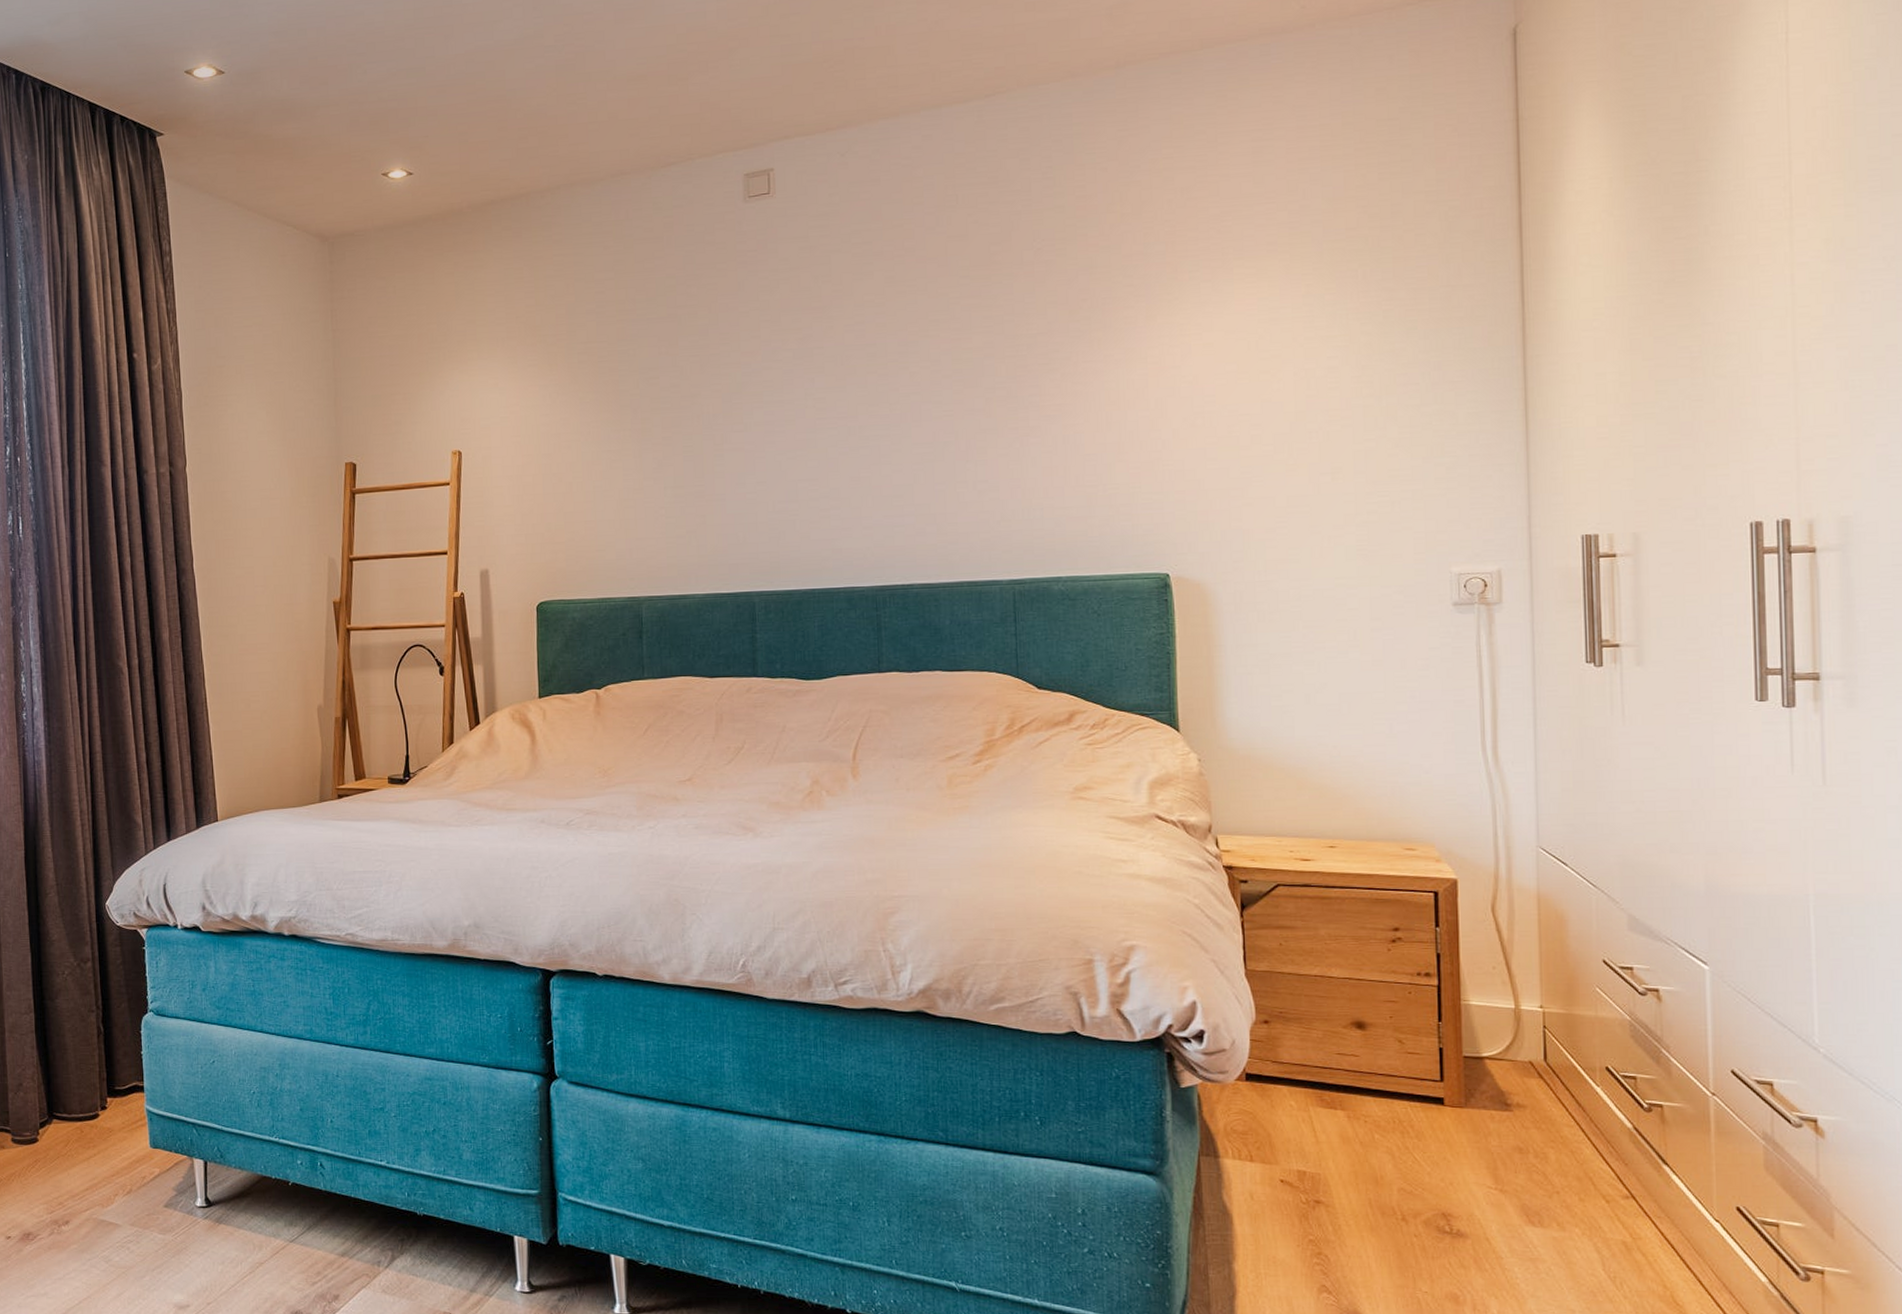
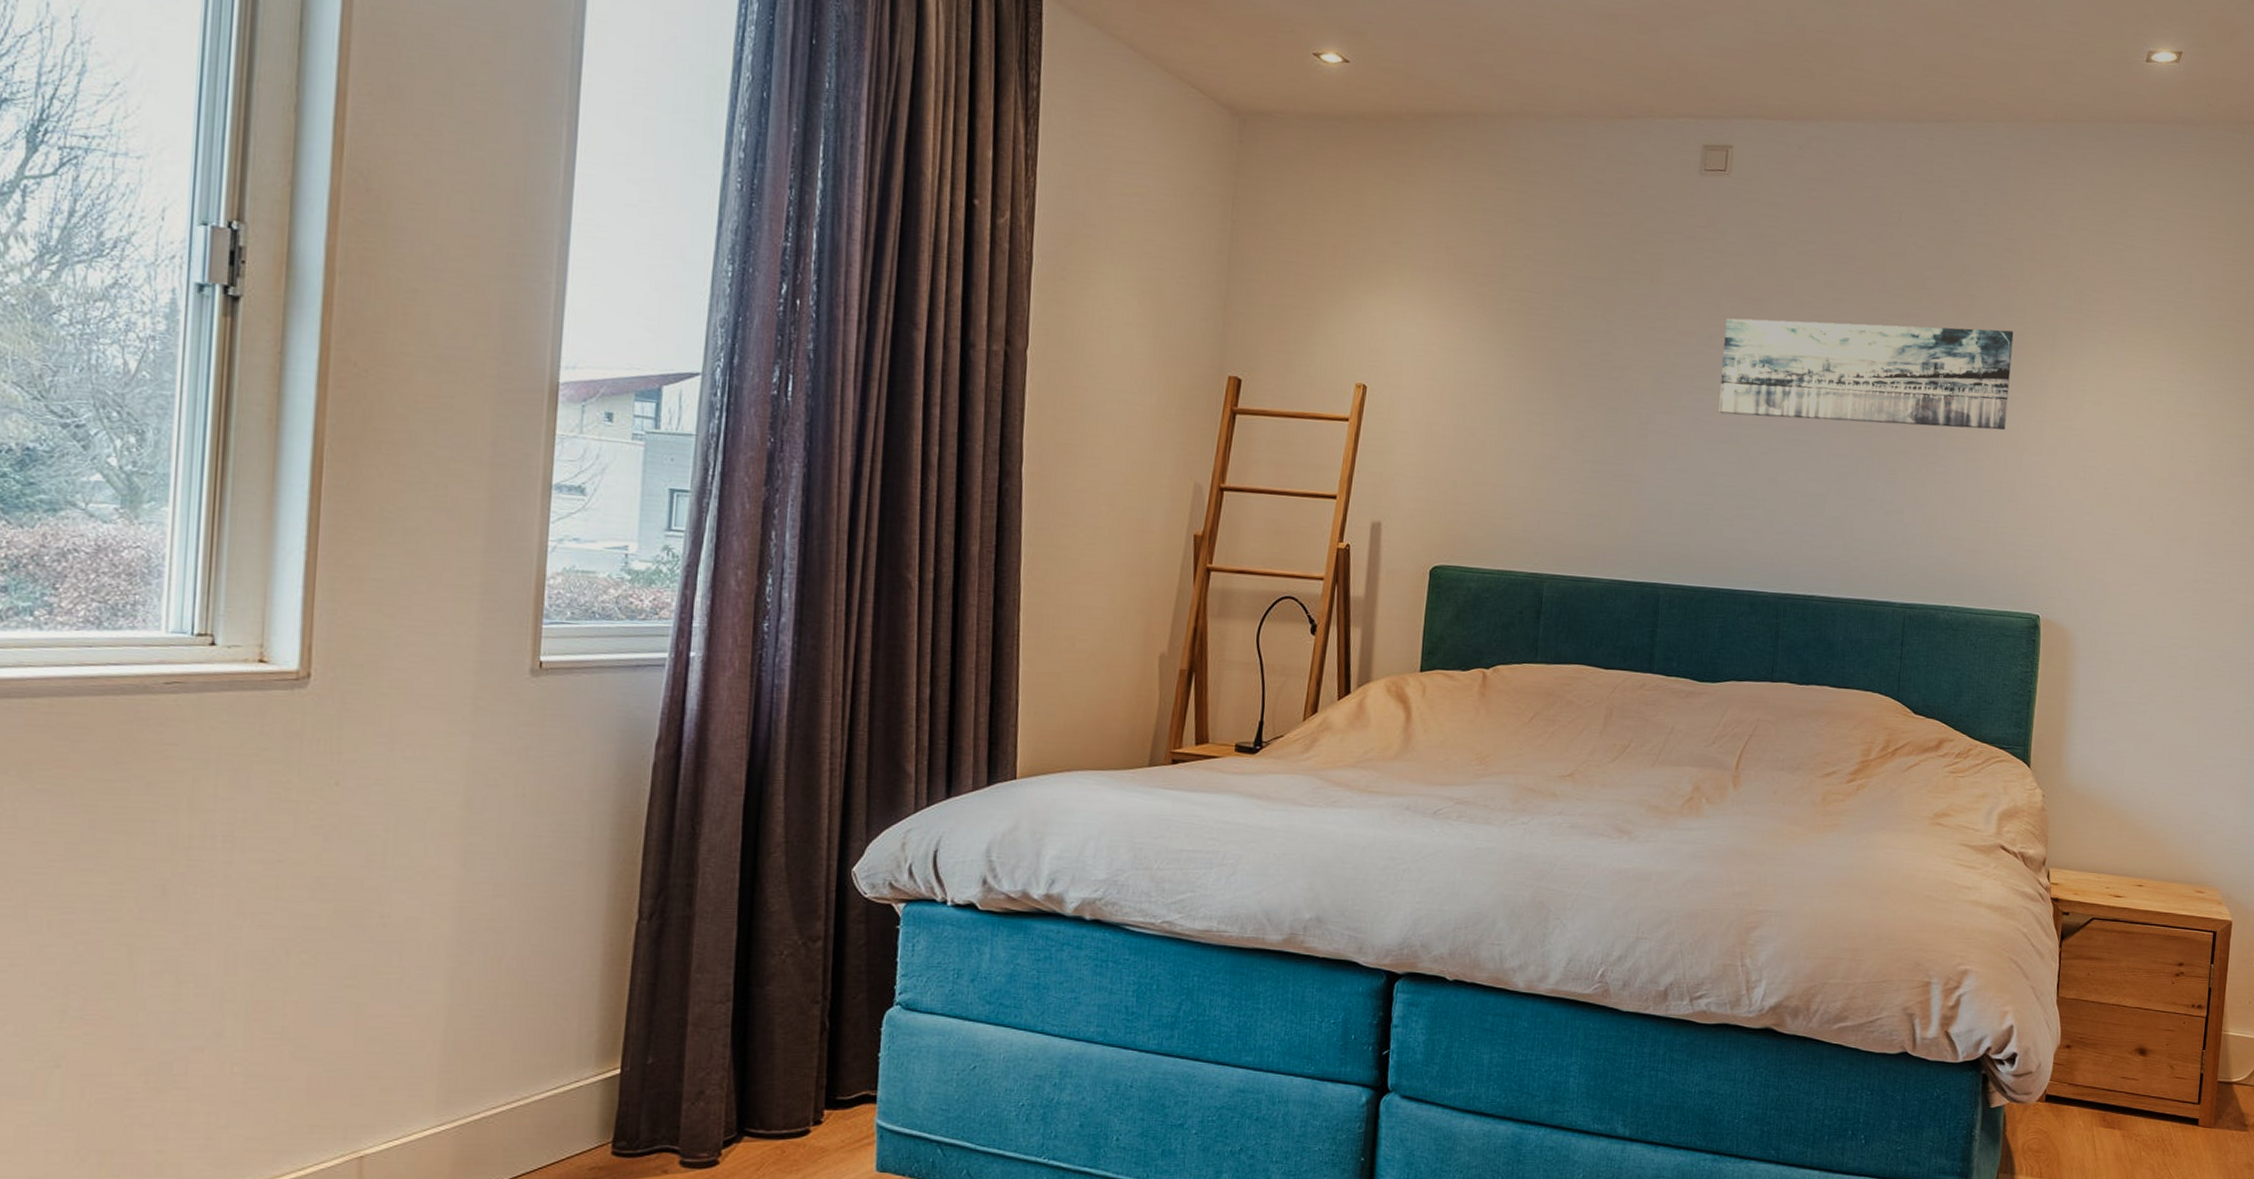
wall art: none [788,289,1103,423] -> present [1718,318,2014,430]

